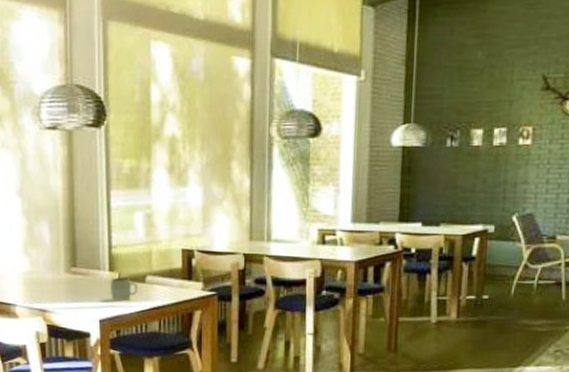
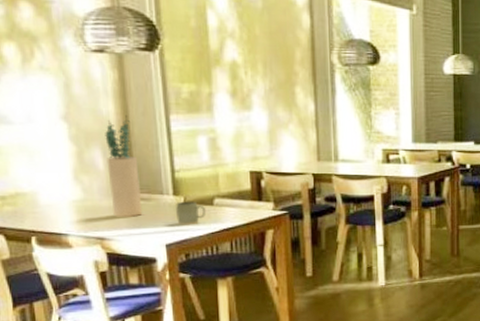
vase: none [52,191,81,291] -> present [105,115,143,217]

